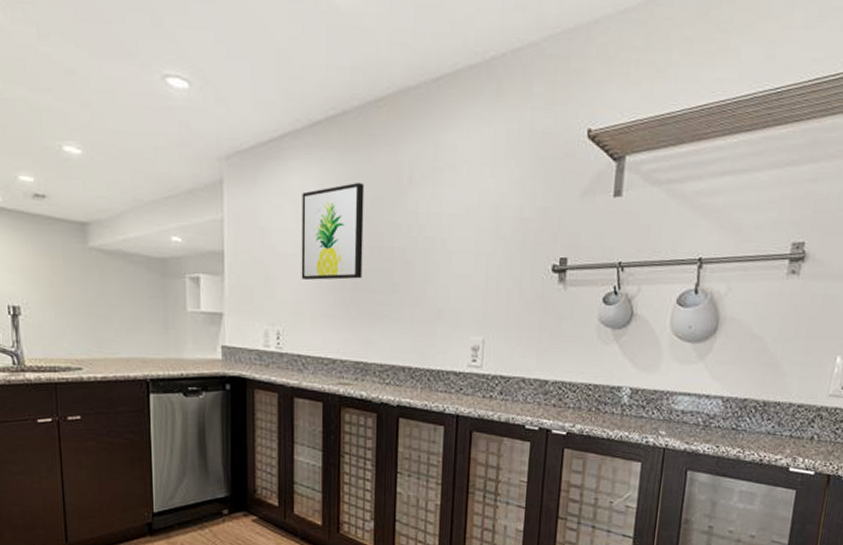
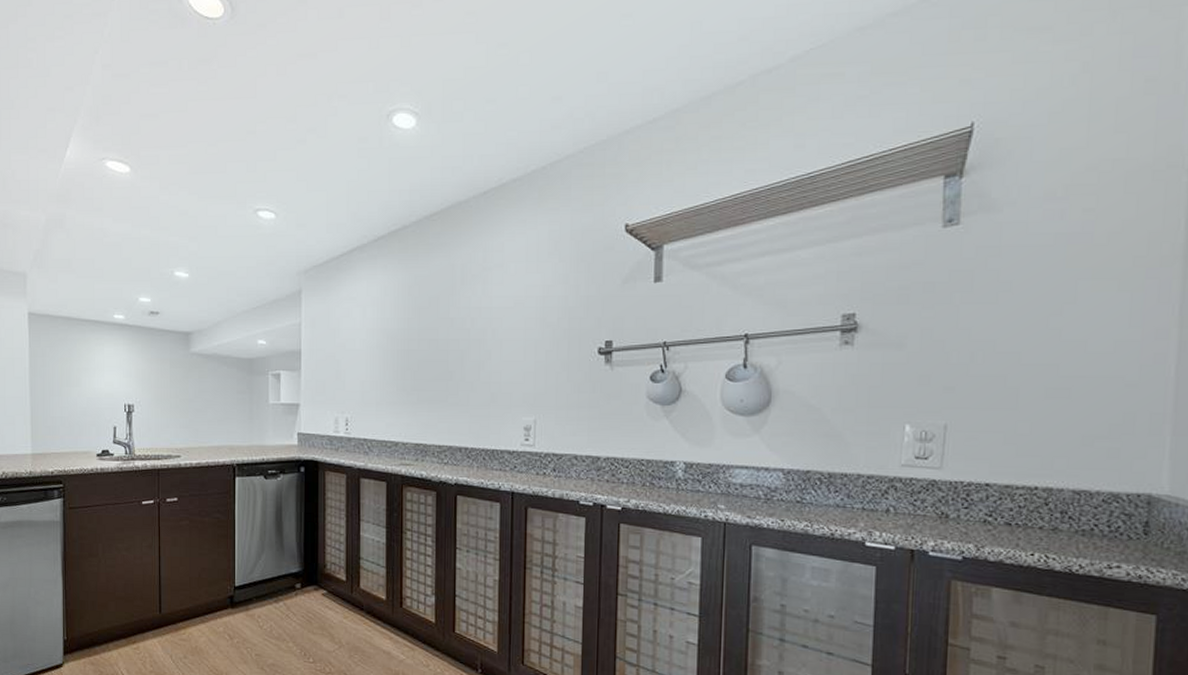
wall art: present [301,182,365,280] -> none [367,284,422,371]

